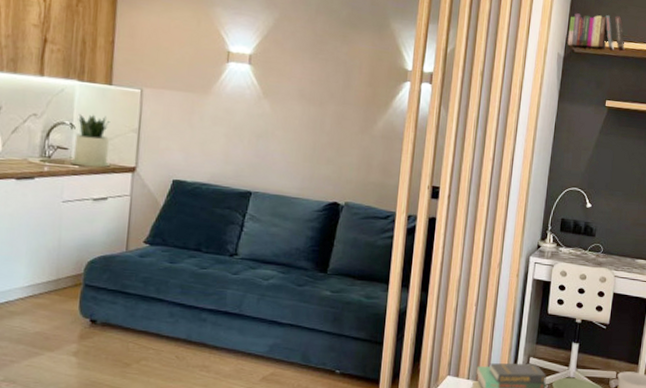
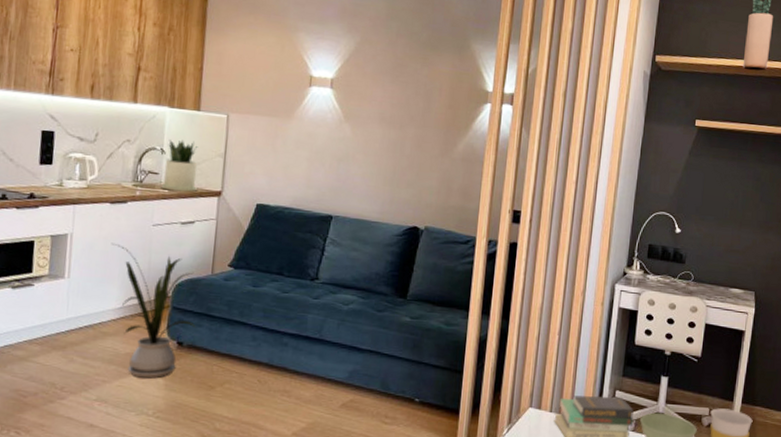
house plant: none [17,219,110,357] -> present [111,242,196,379]
books: present [567,13,625,52] -> none [654,29,716,68]

